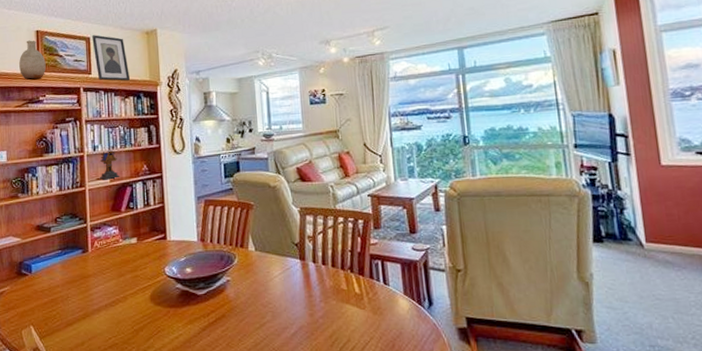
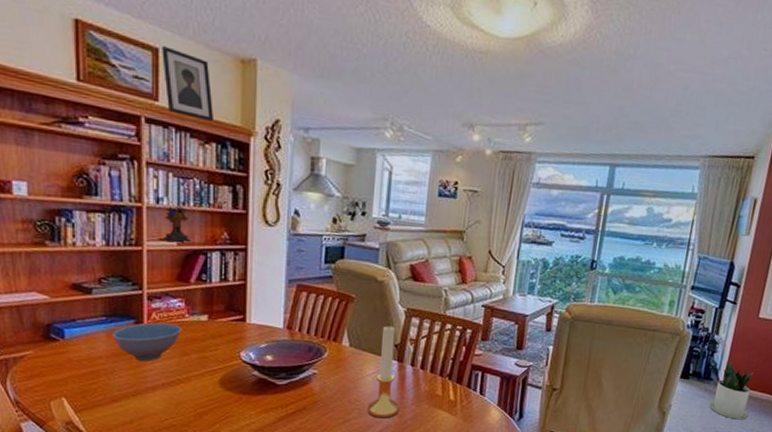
decorative vase: present [19,40,46,81] -> none [47,30,89,93]
bowl: none [66,249,117,285] -> present [113,323,181,361]
candle holder: none [279,225,310,319] -> present [367,324,400,419]
planter: none [637,218,692,283] -> present [709,362,755,420]

